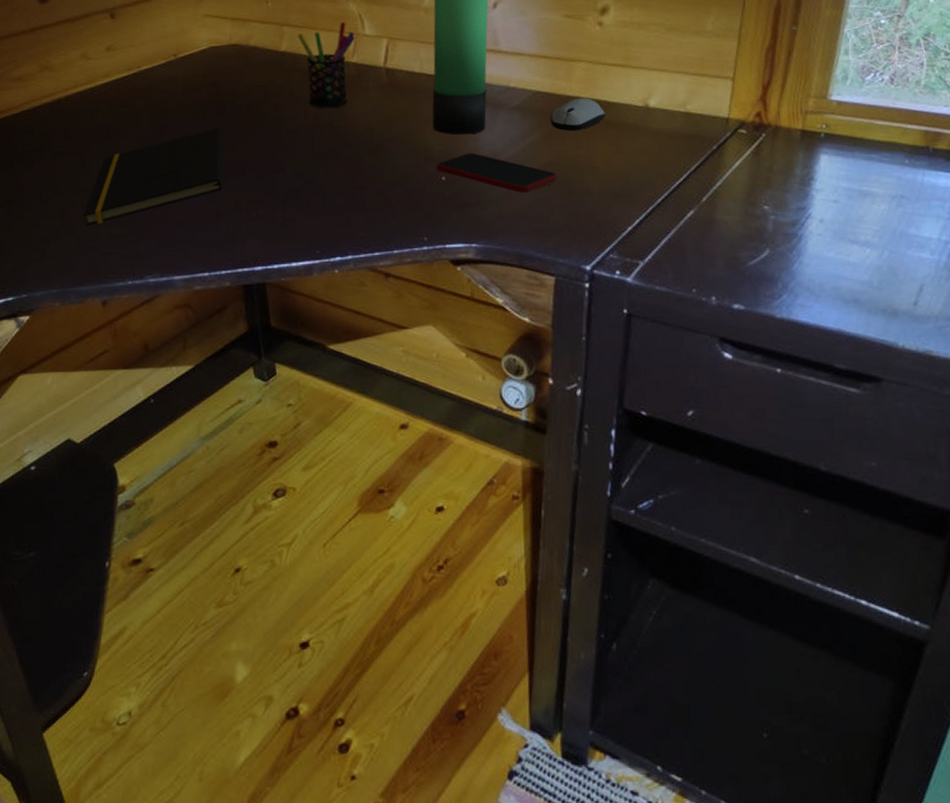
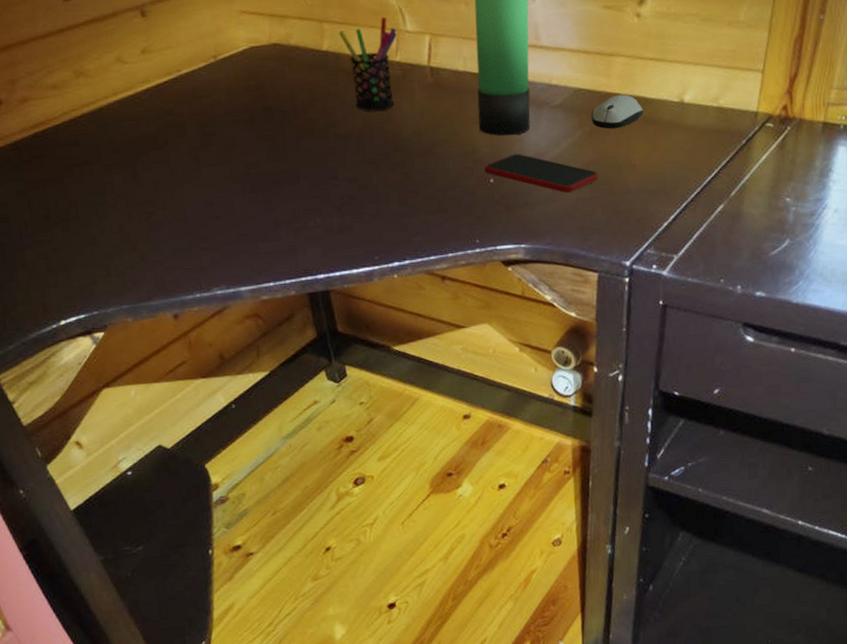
notepad: present [82,127,222,227] -> none [142,134,278,241]

